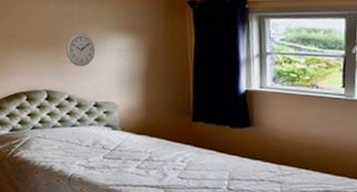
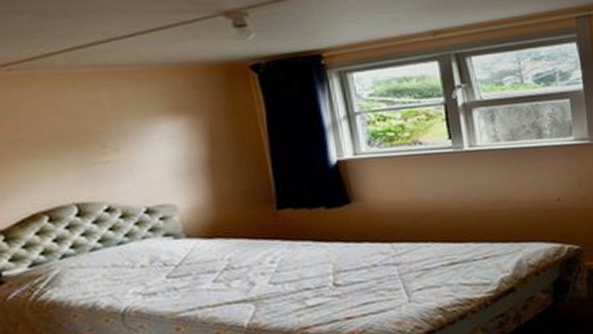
wall clock: present [65,33,95,67] -> none [96,123,138,166]

